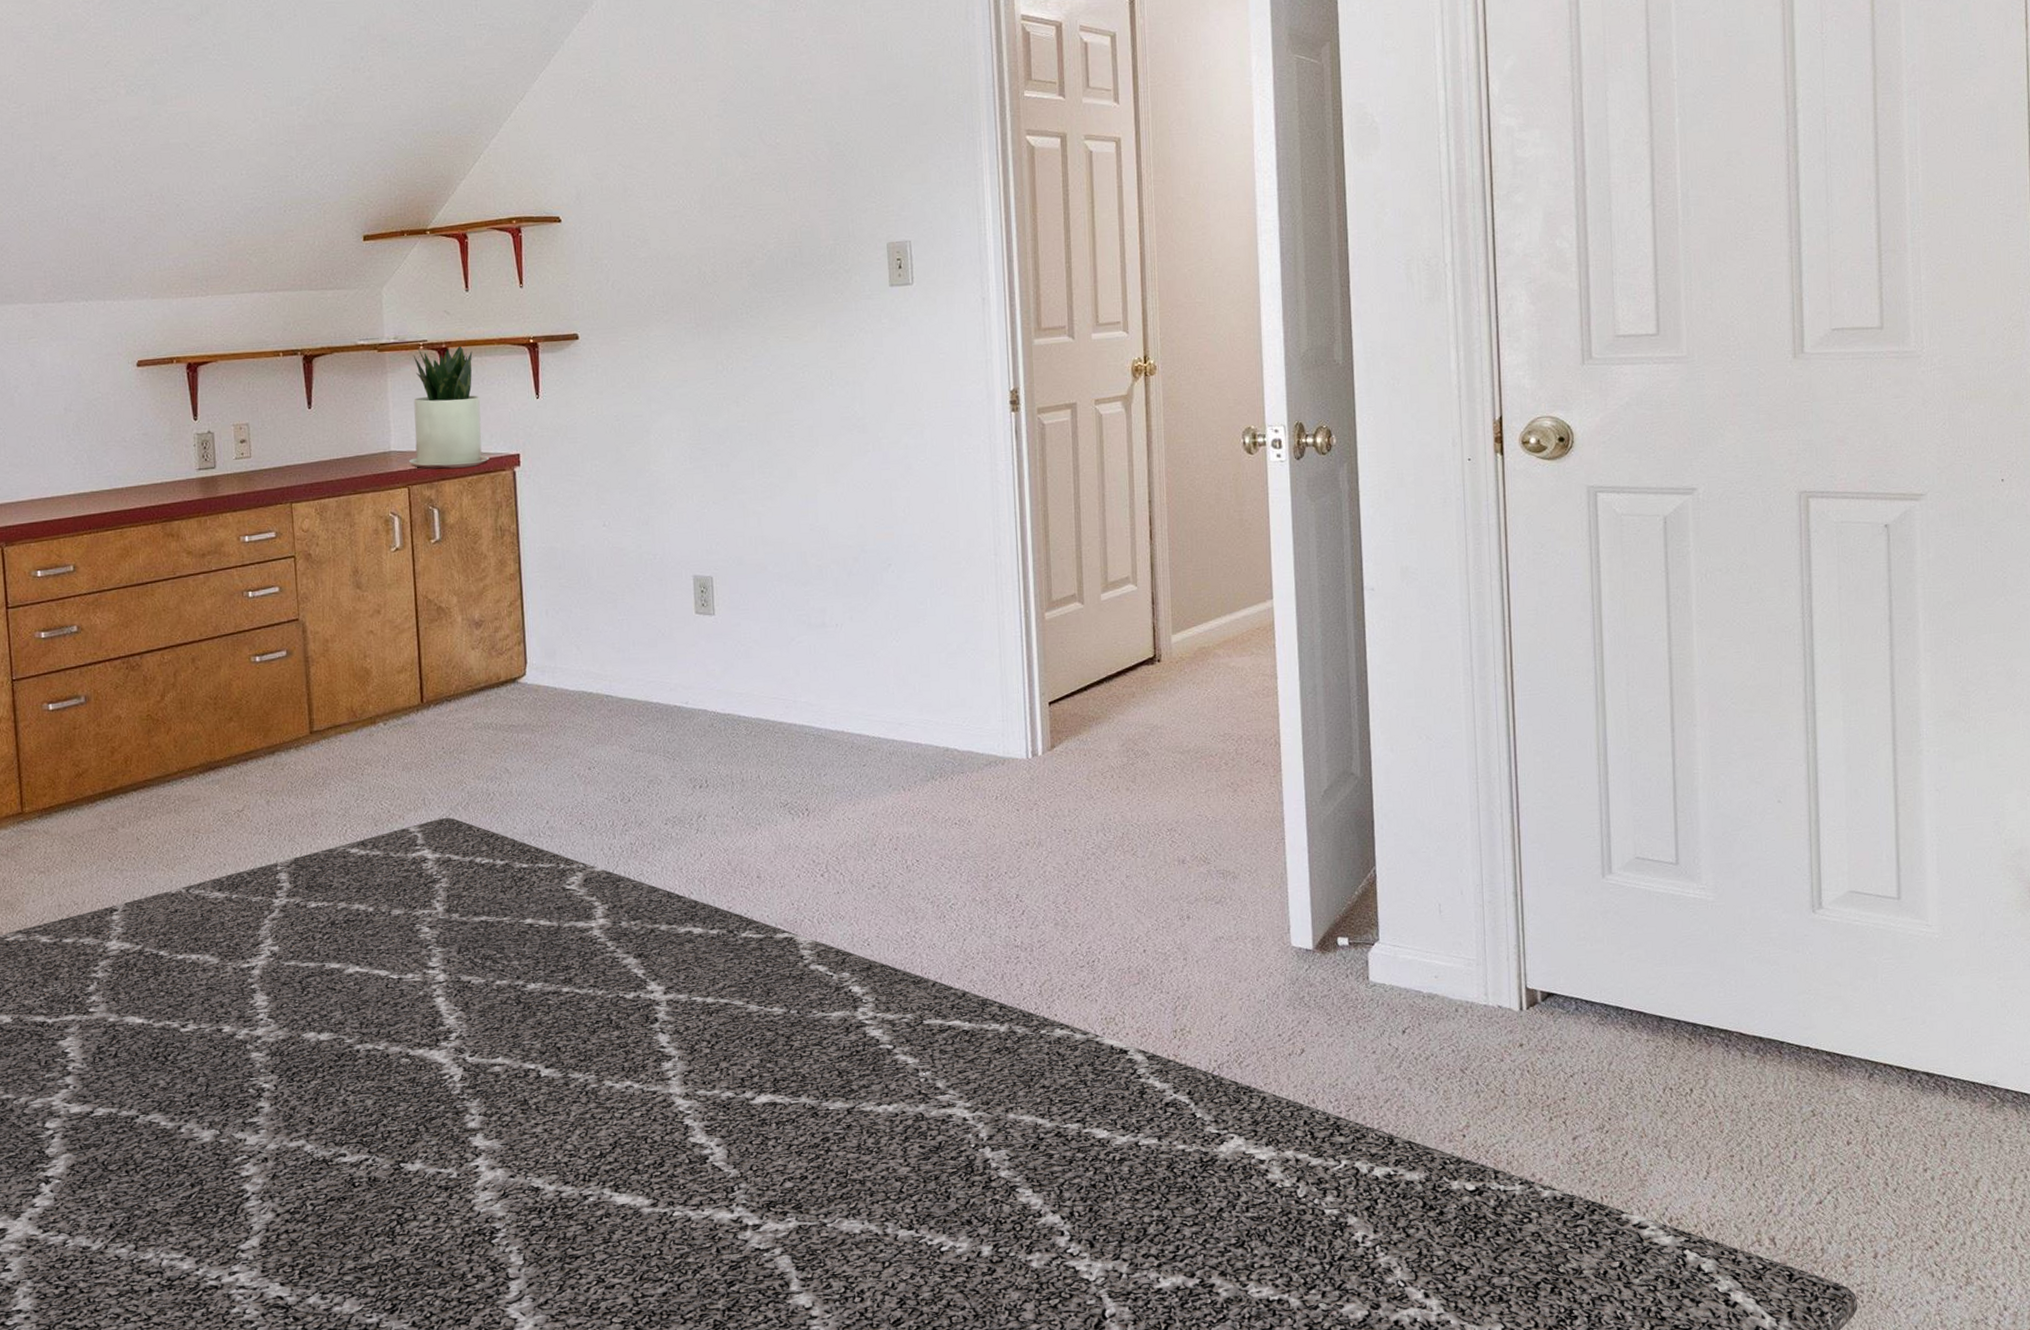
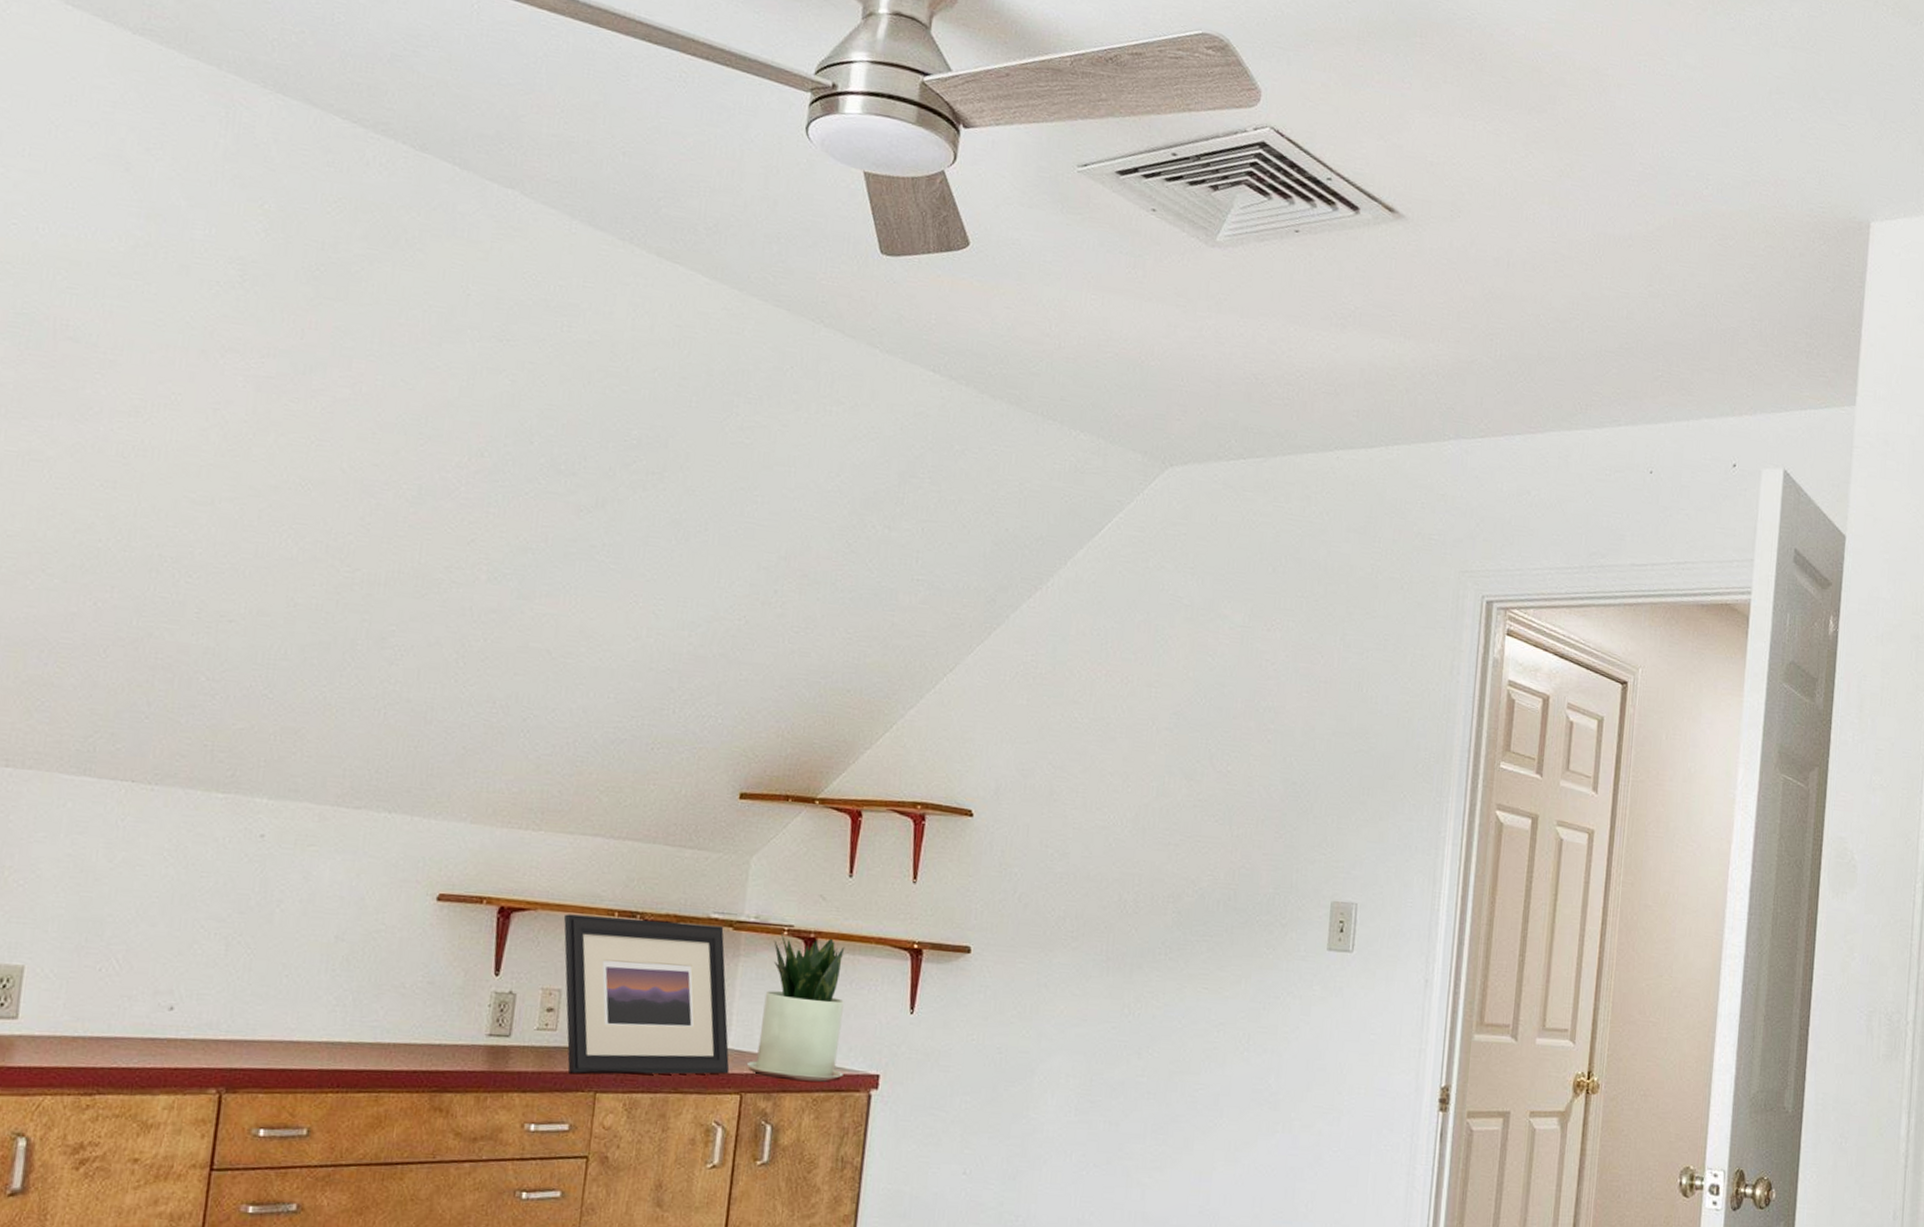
picture frame: none [239,350,396,491] -> present [563,914,730,1075]

